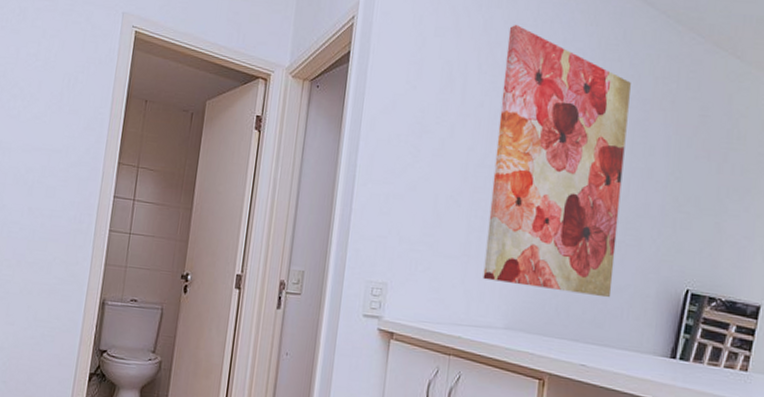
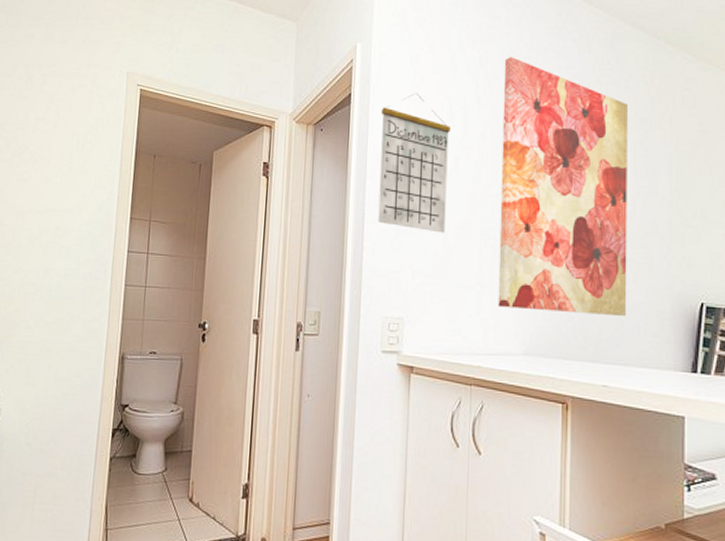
calendar: none [368,55,449,201] -> present [378,93,450,233]

